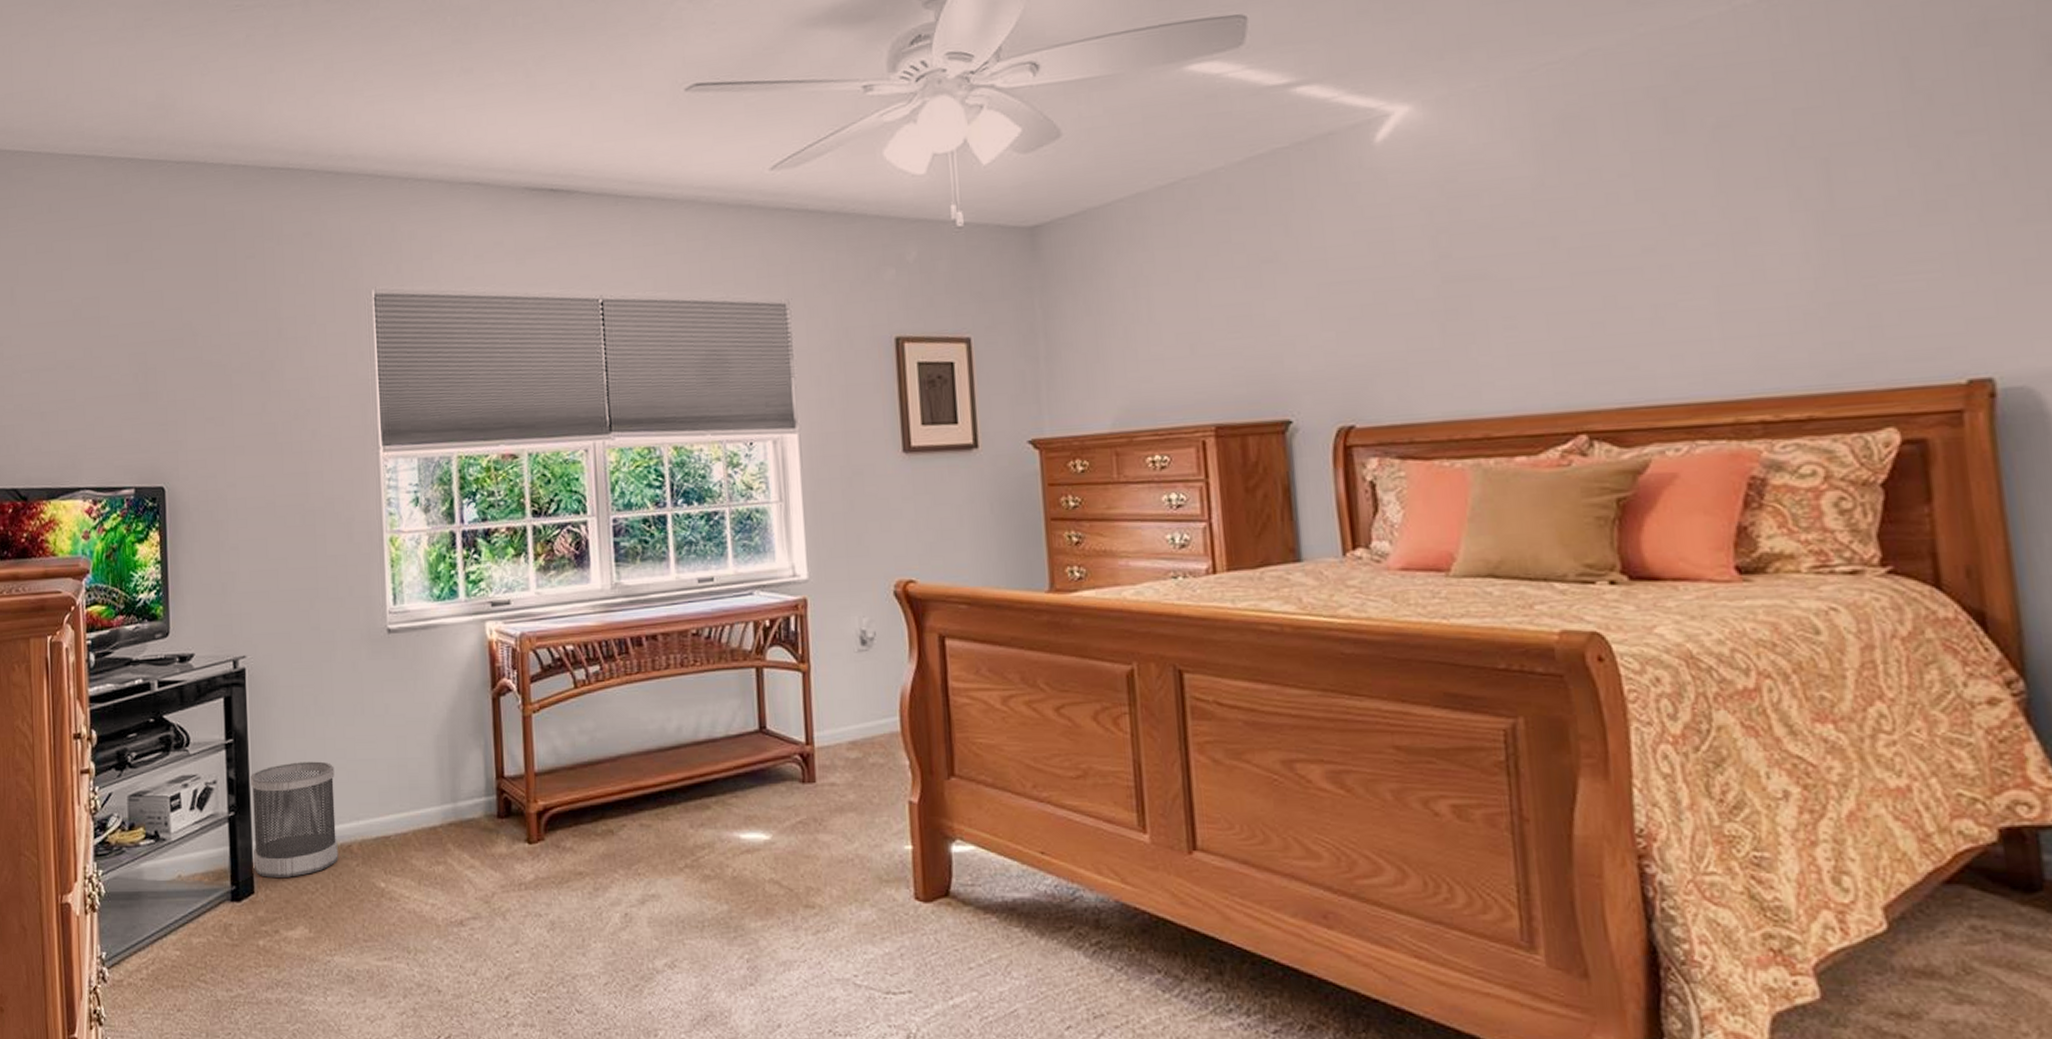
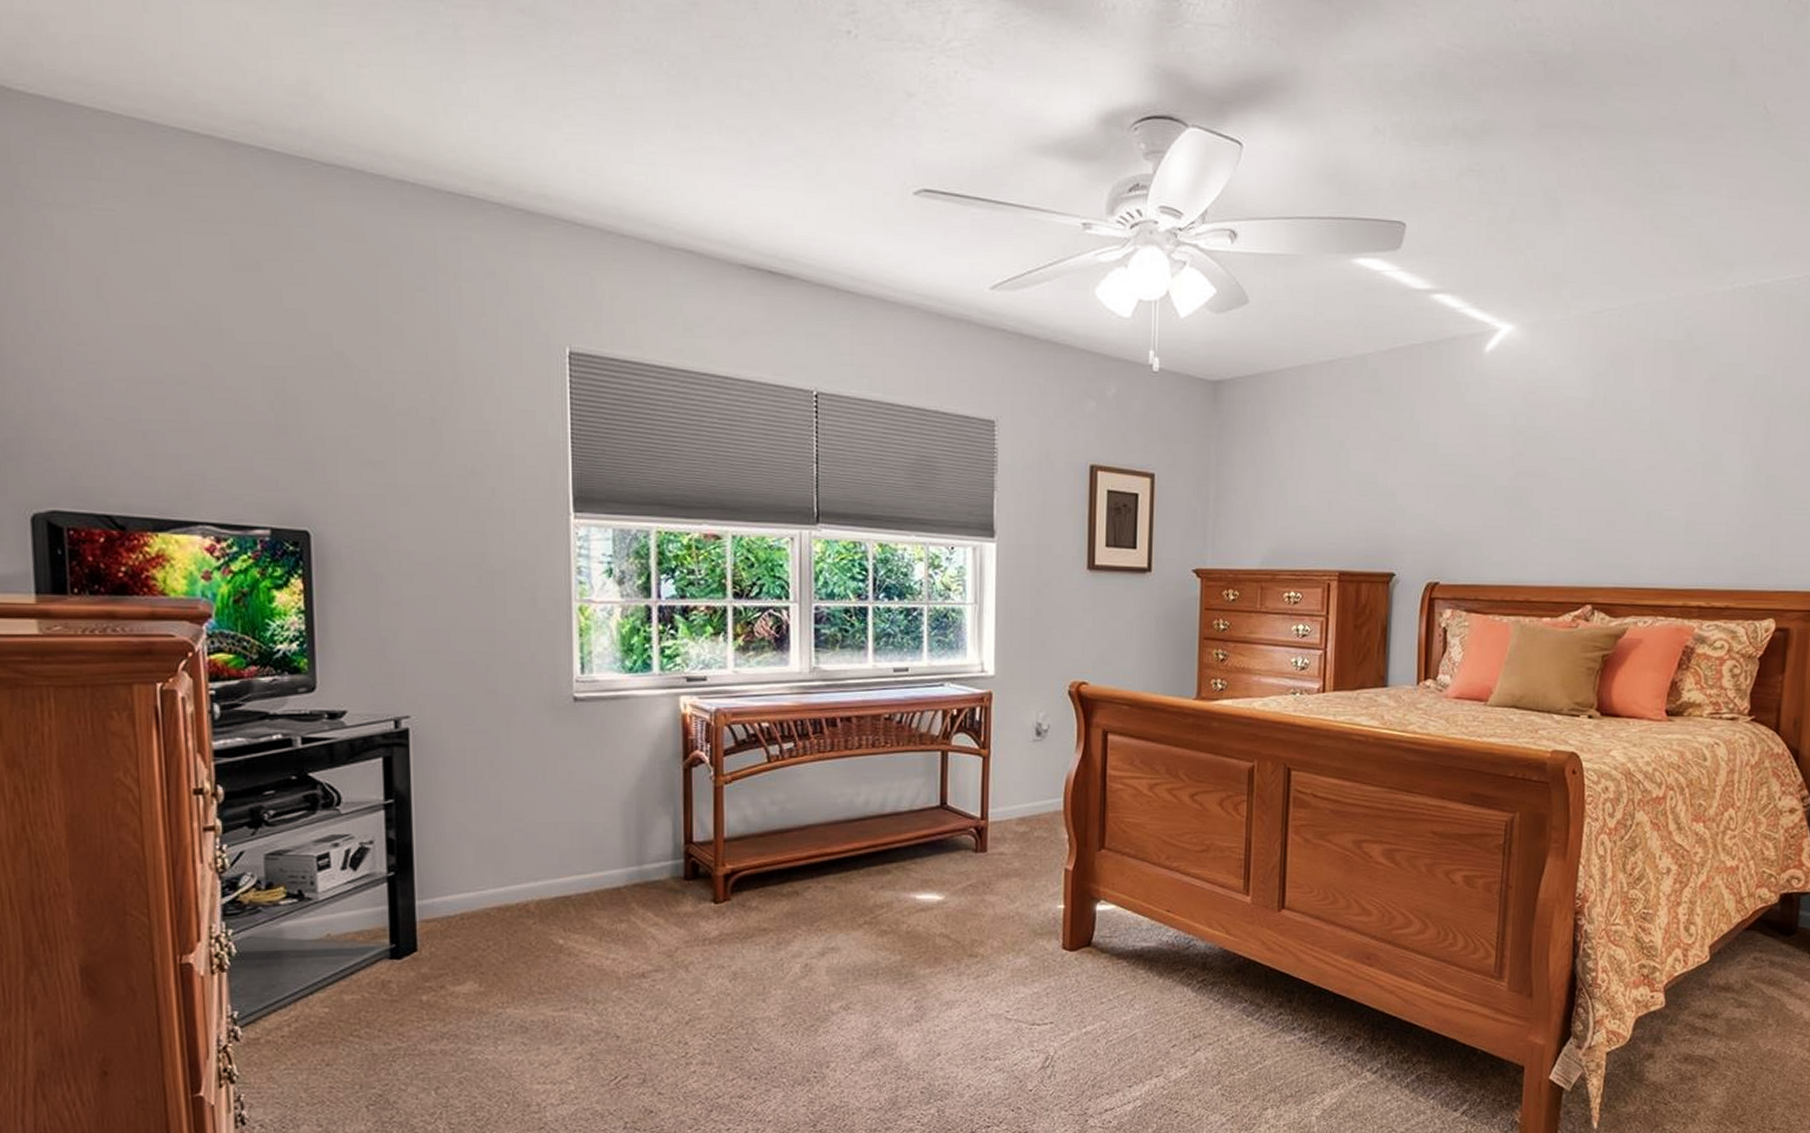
wastebasket: present [251,761,338,877] -> none [414,824,513,936]

